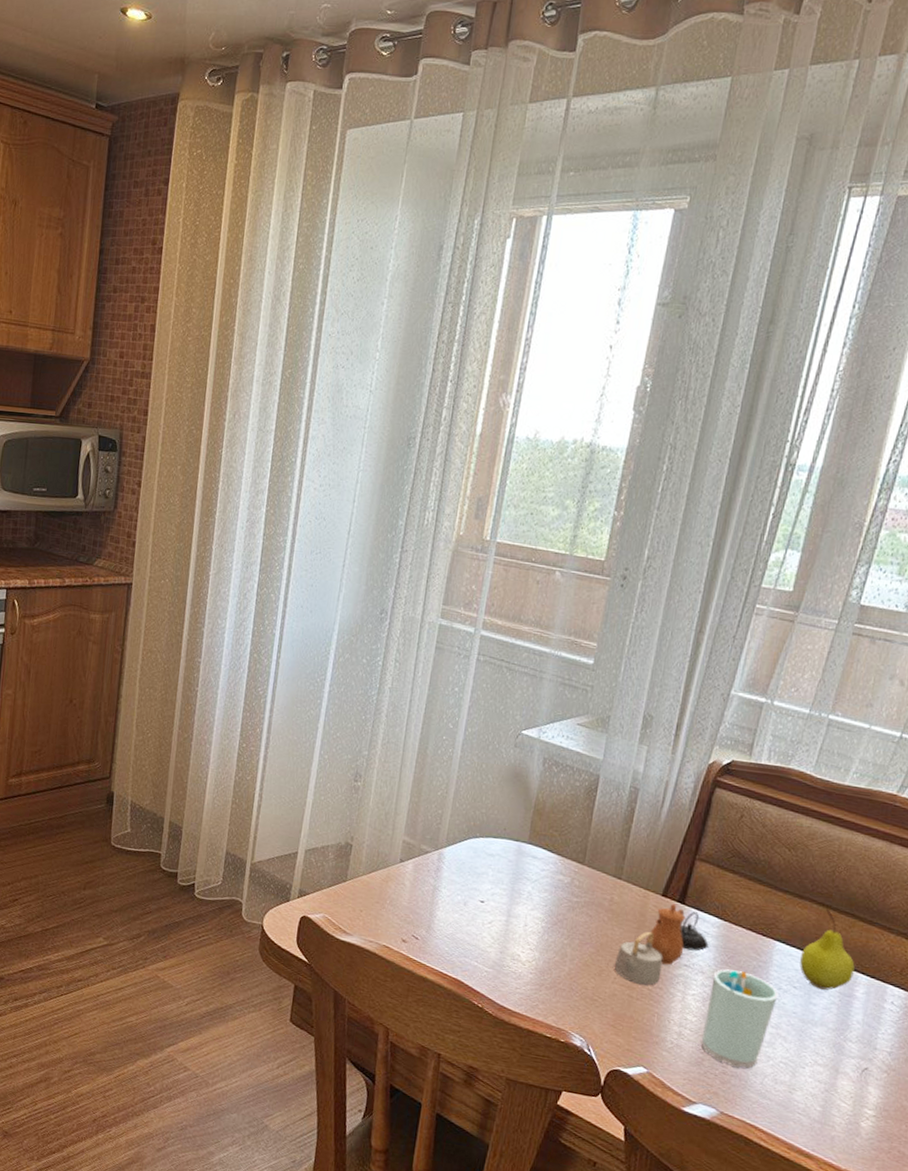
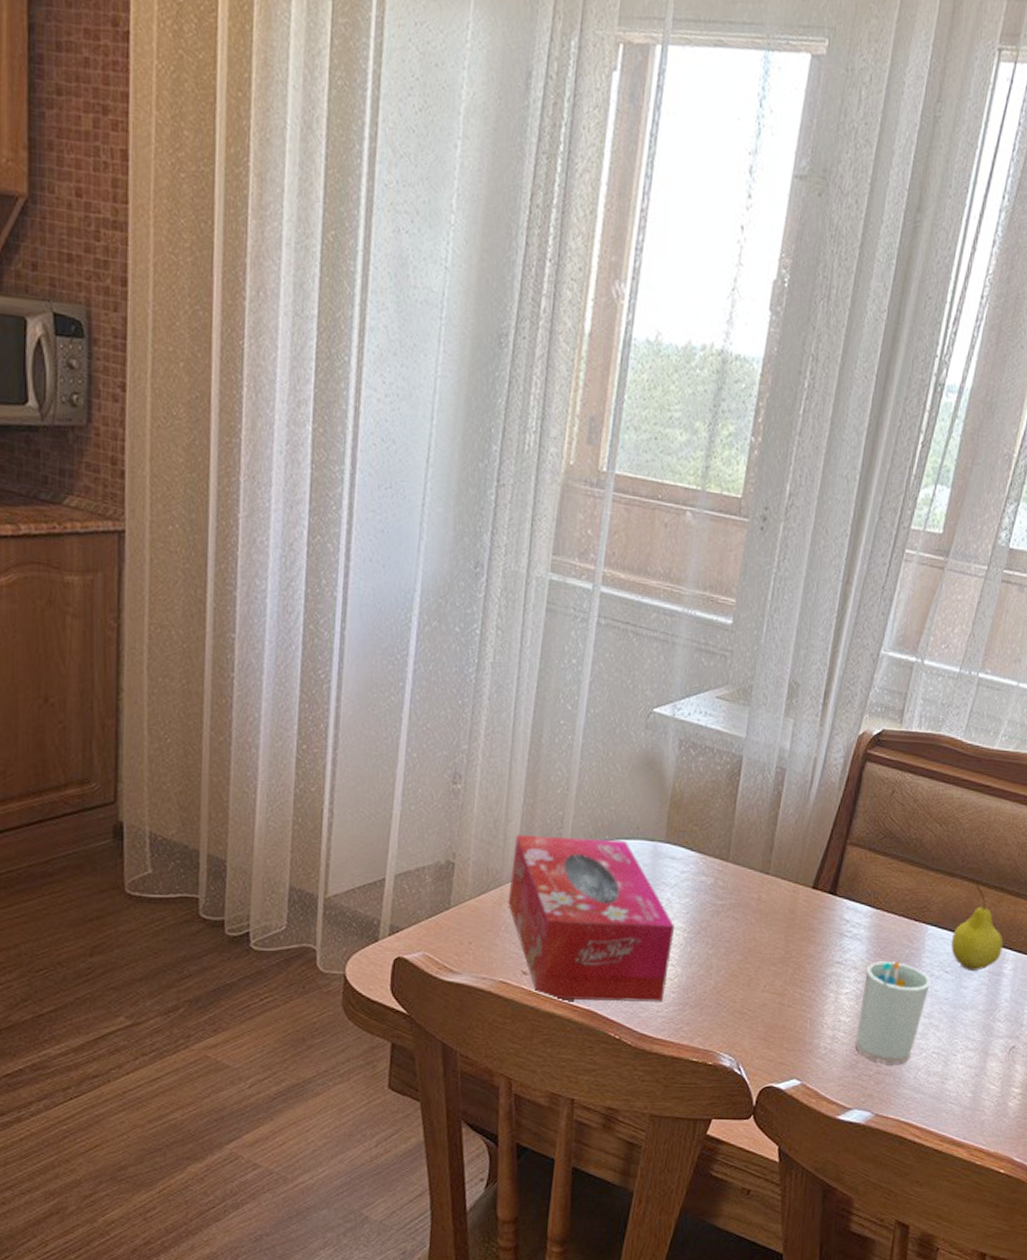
tissue box: none [393,826,534,981] -> present [507,835,674,1002]
teapot: present [614,903,709,985] -> none [763,895,861,989]

